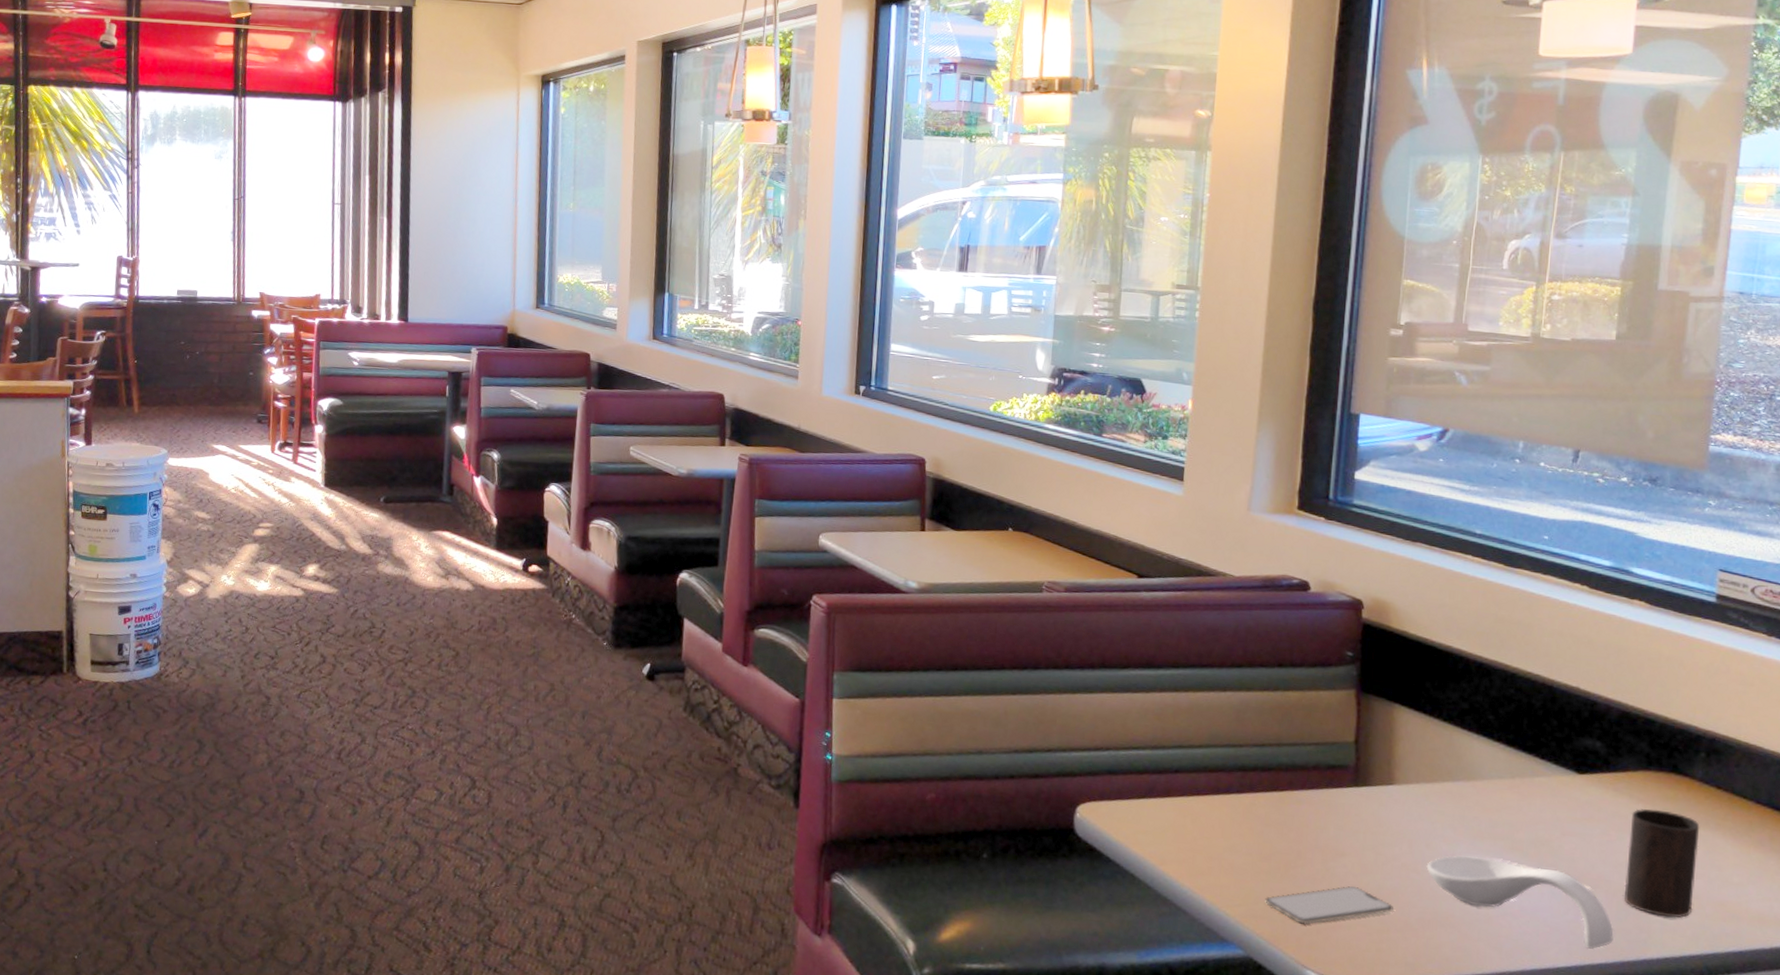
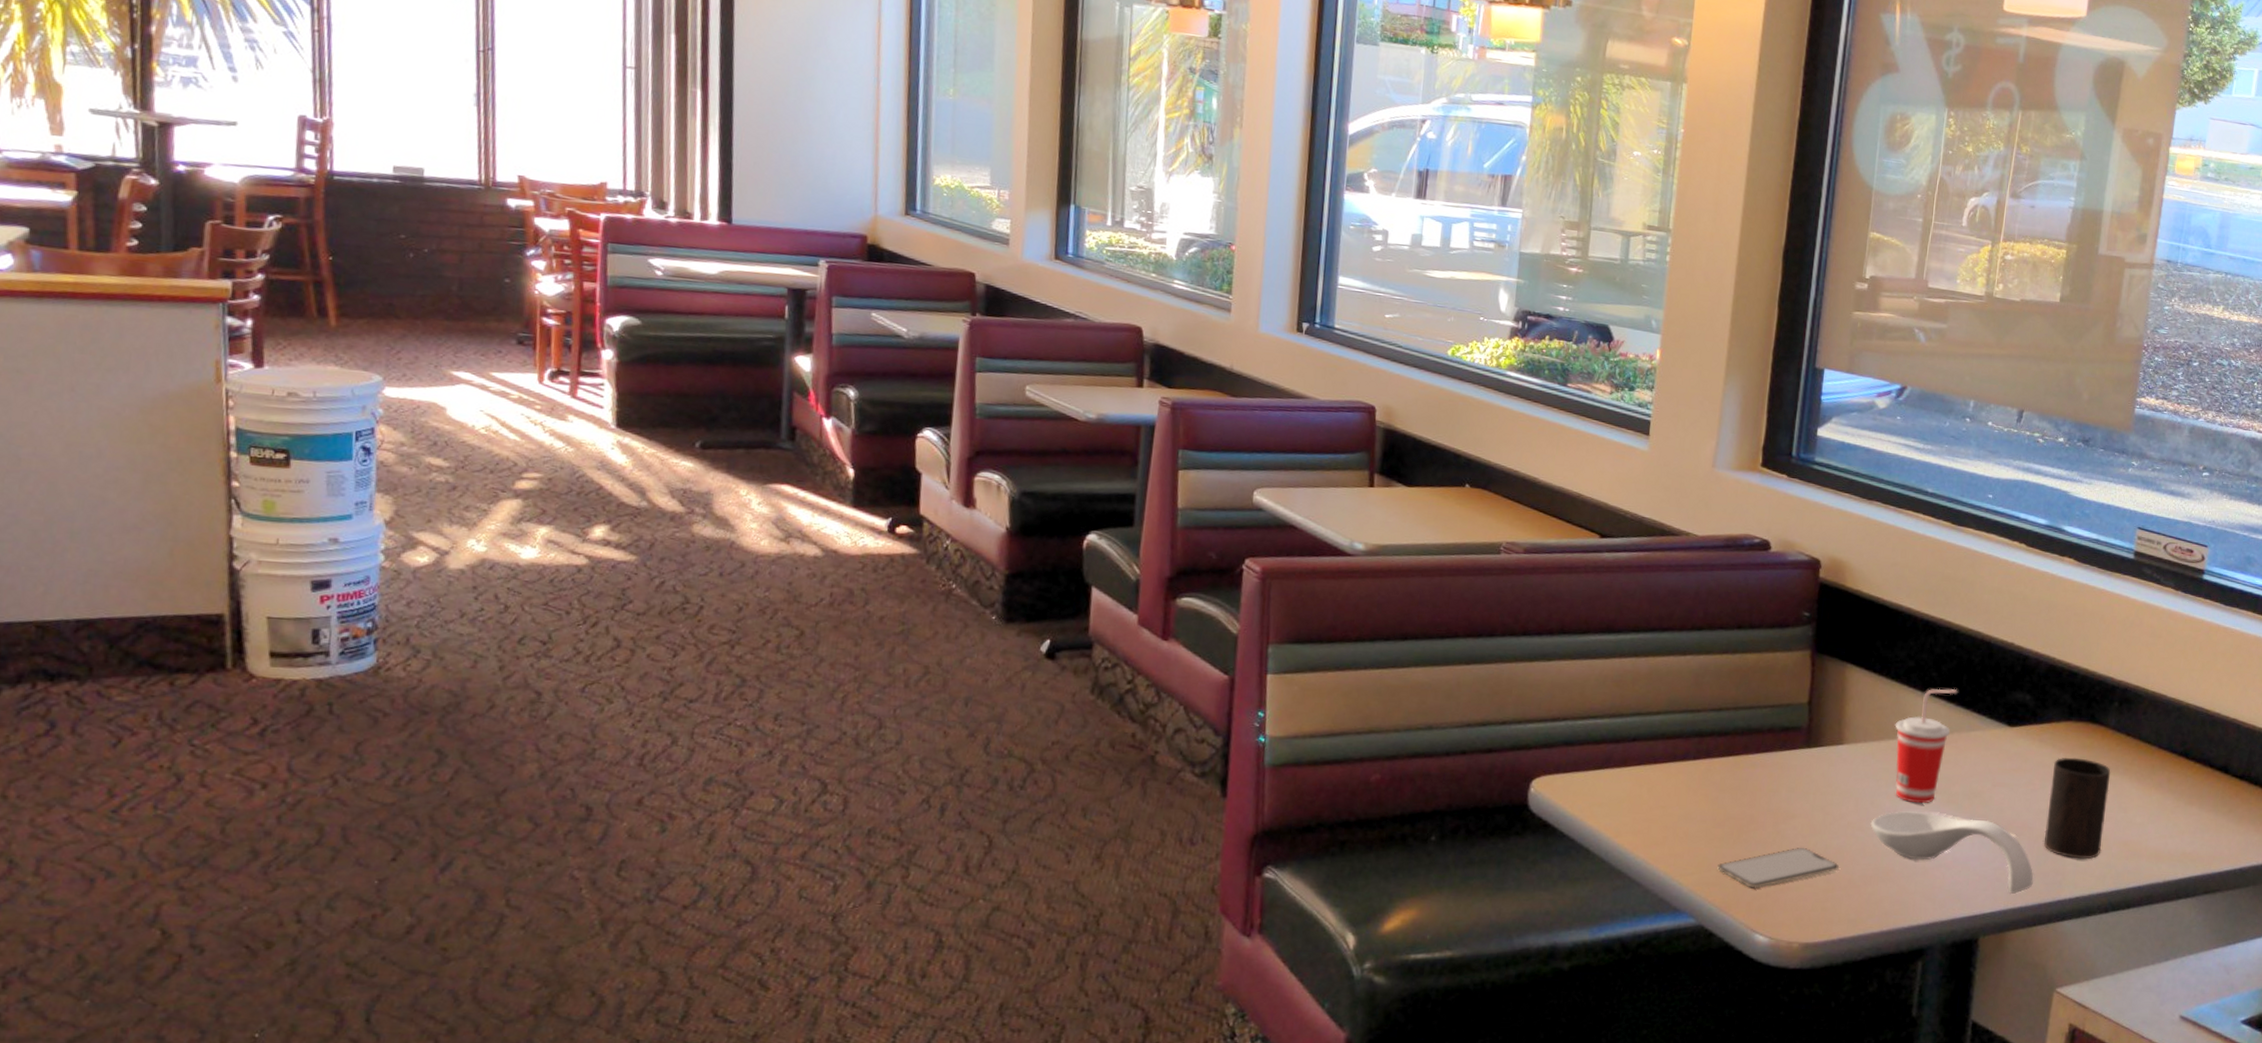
beverage cup: none [1449,732,1518,849] -> present [1895,688,1958,804]

